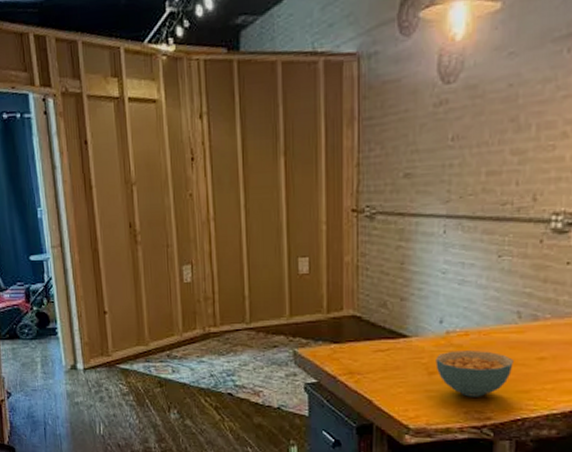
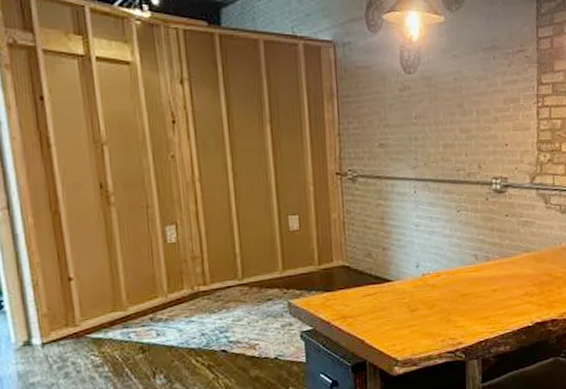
cereal bowl: present [436,351,514,397] -> none [415,288,475,327]

